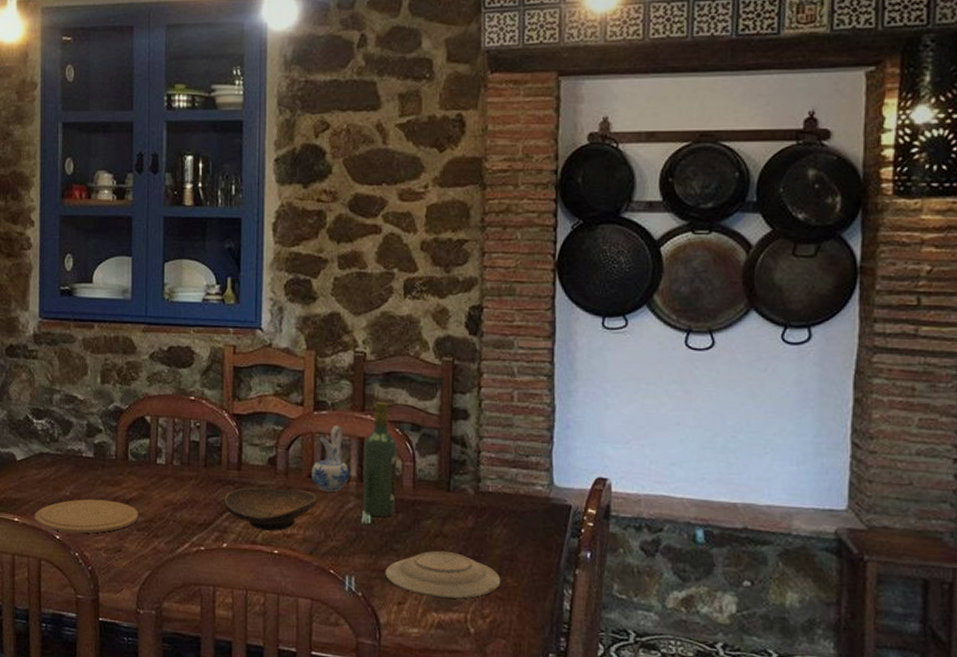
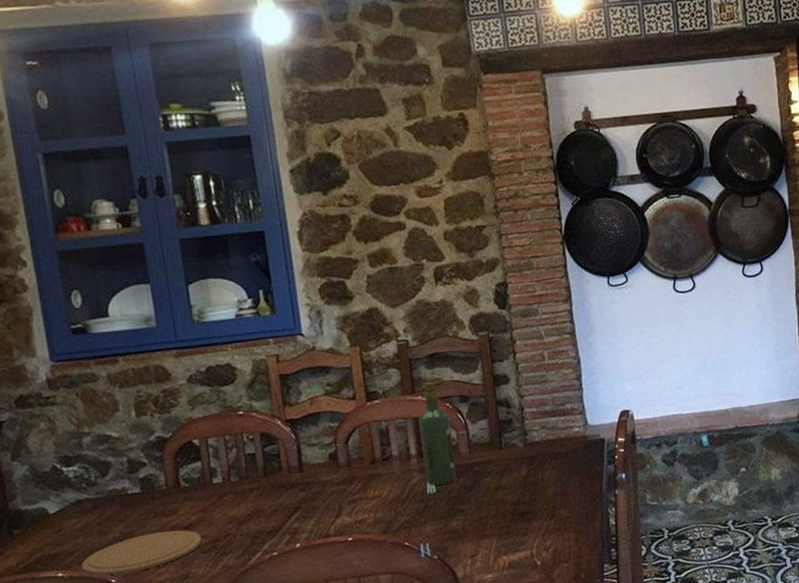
decorative bowl: present [224,487,318,532] -> none [290,476,383,523]
ceramic pitcher: present [310,426,350,492] -> none [372,411,410,474]
plate: present [385,550,501,599] -> none [455,500,557,544]

